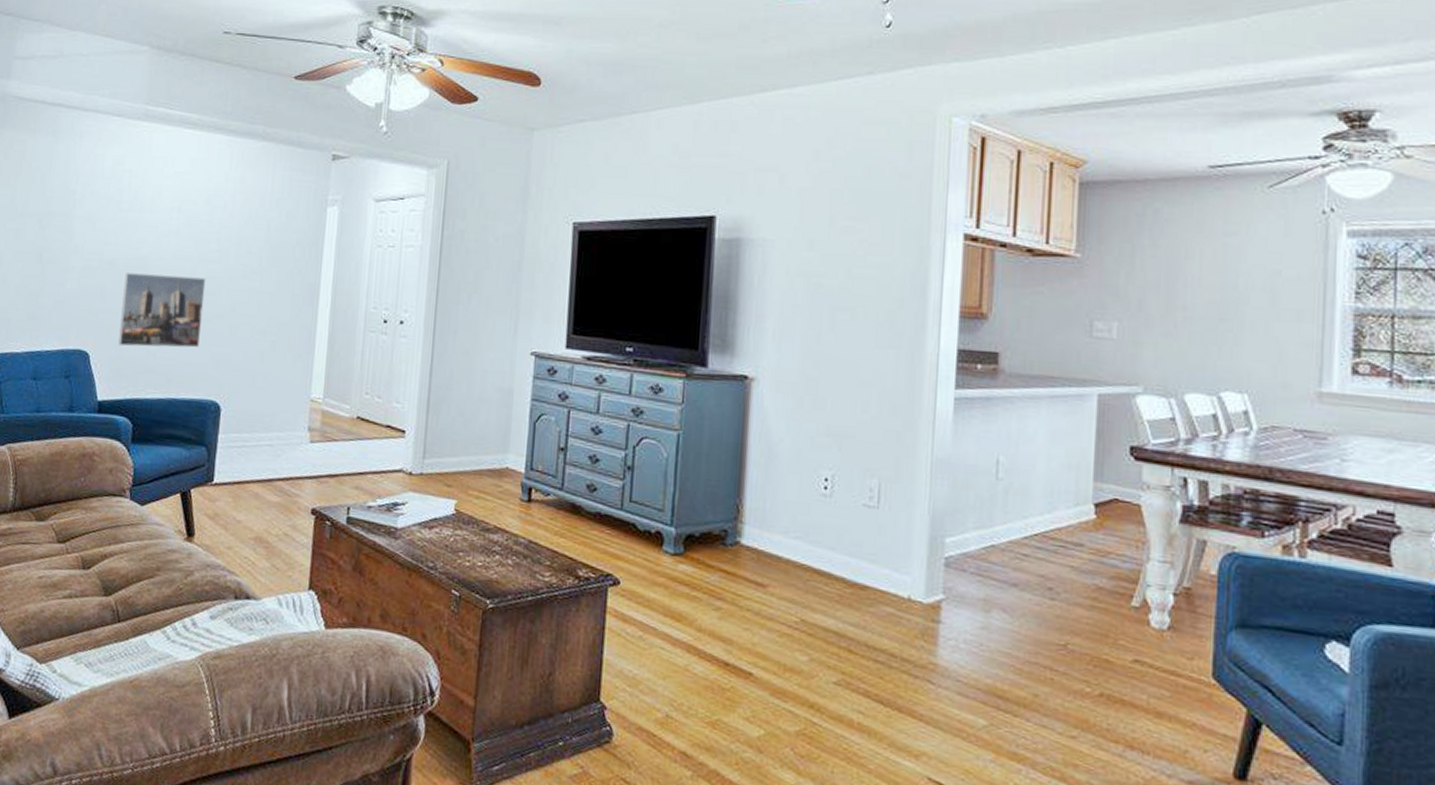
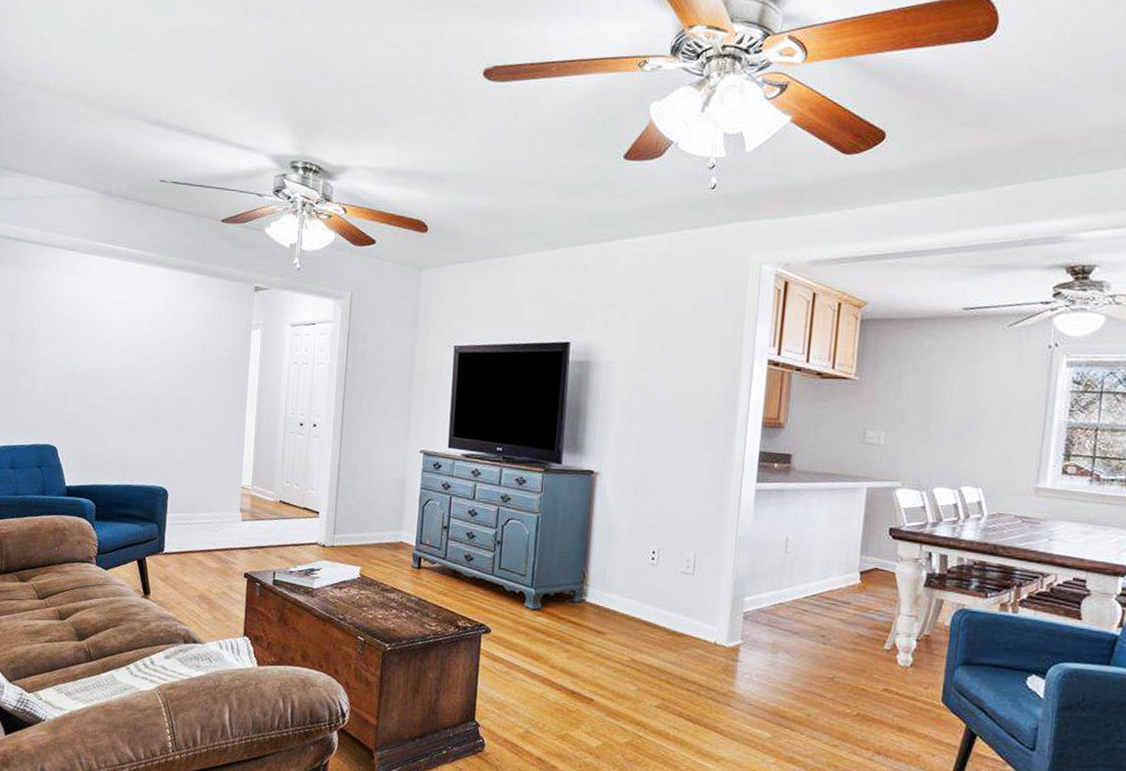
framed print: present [118,273,206,348] -> none [81,382,152,445]

